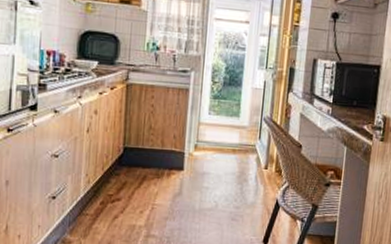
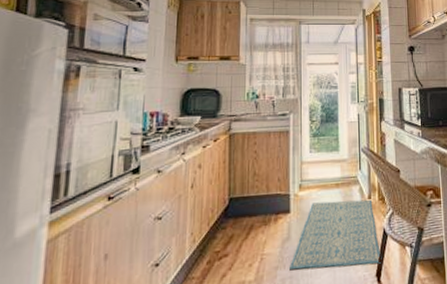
rug: none [179,164,271,231] -> present [290,199,382,270]

